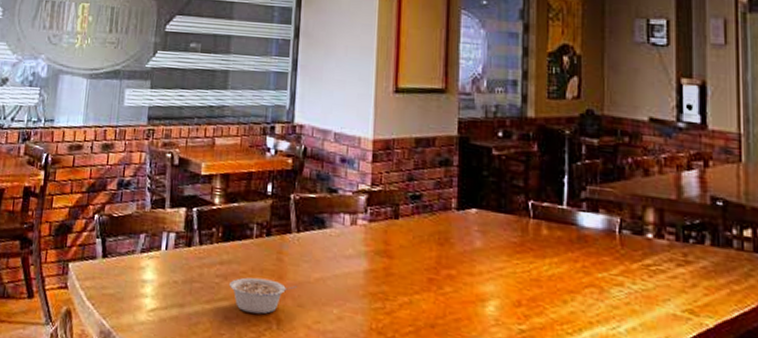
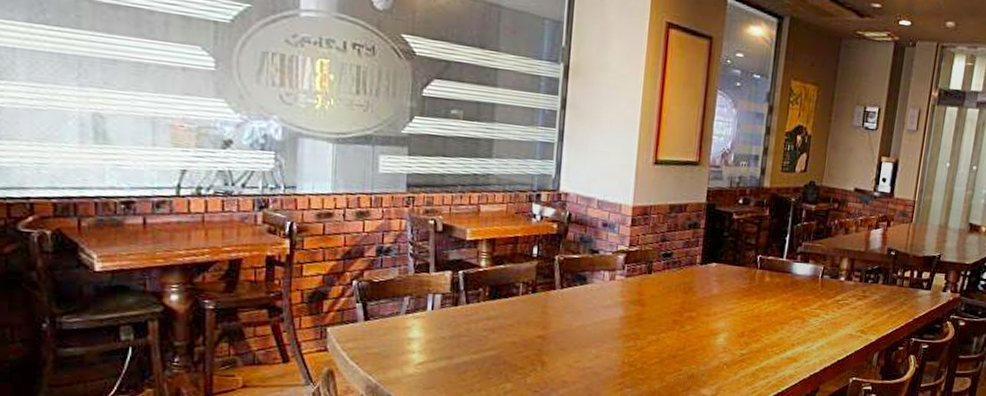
legume: present [228,277,298,314] -> none [496,329,561,359]

